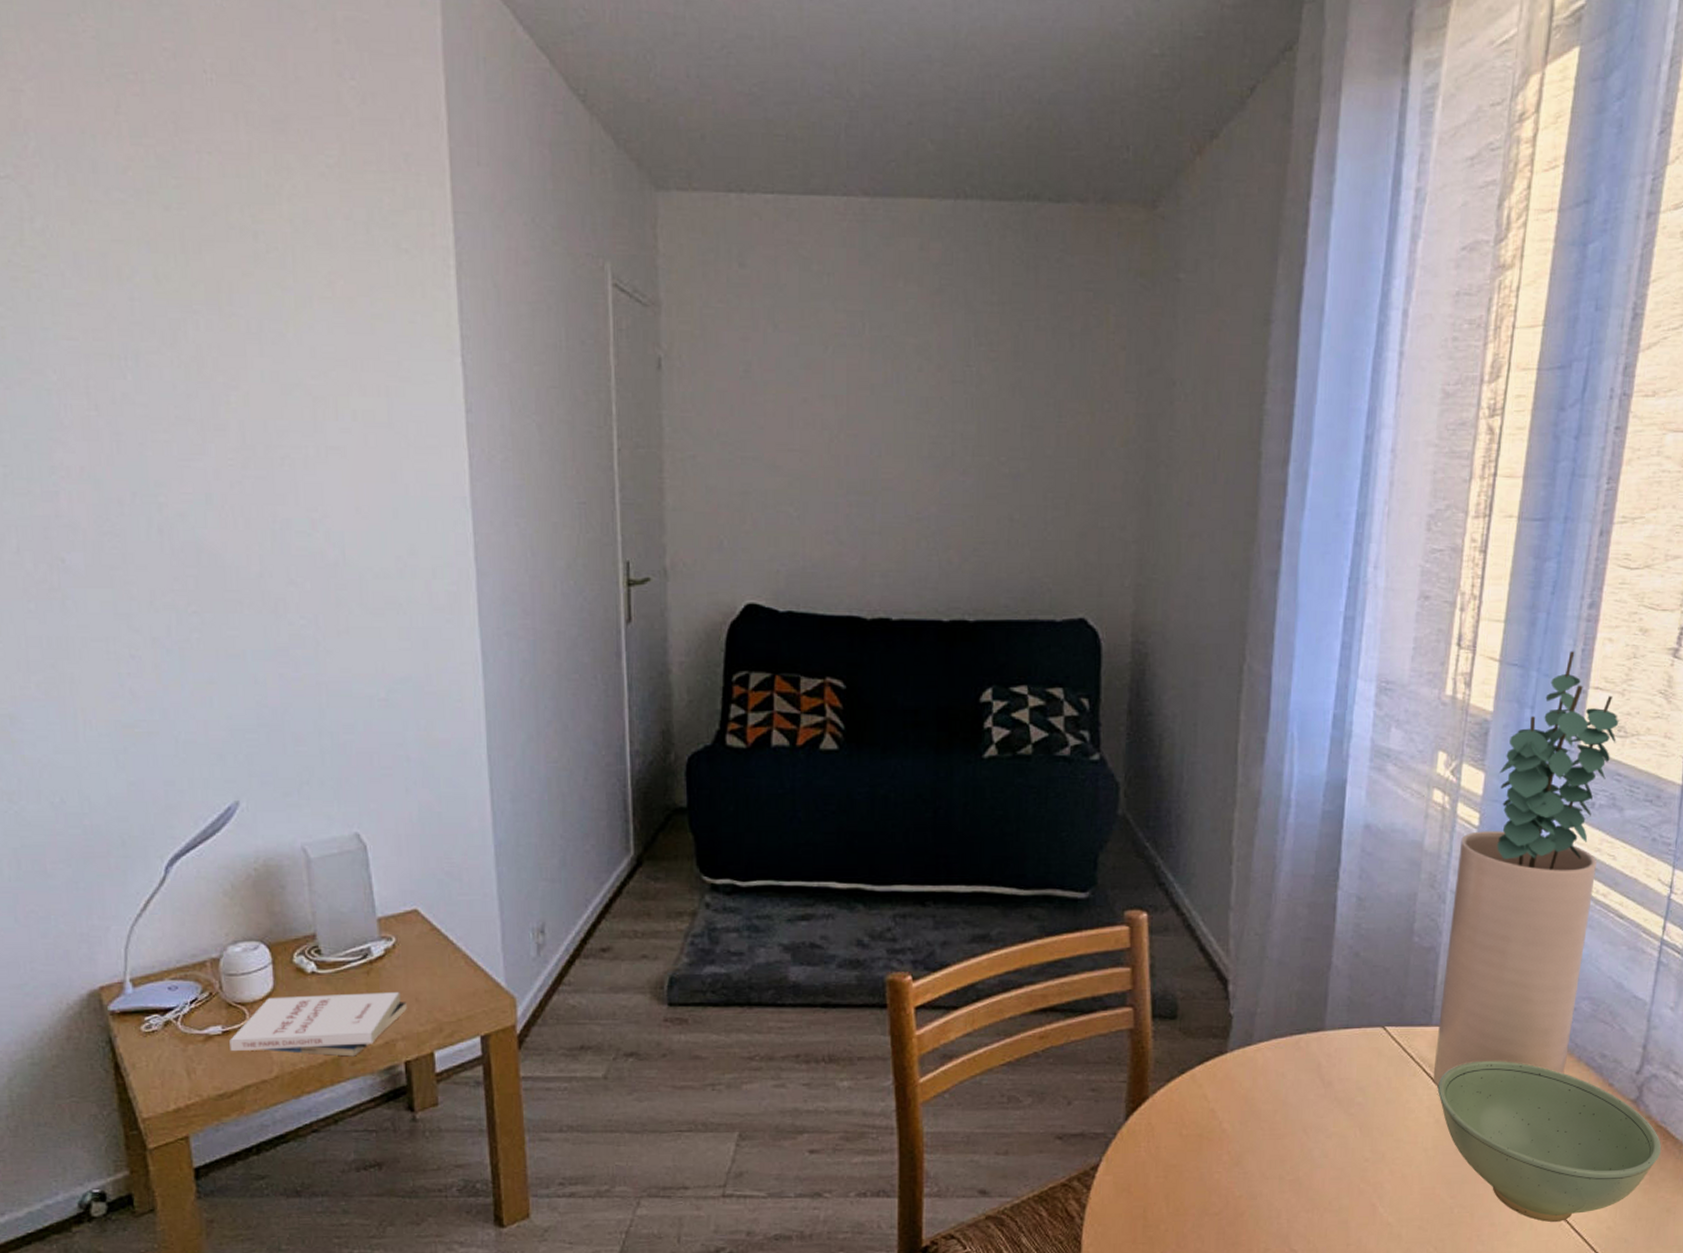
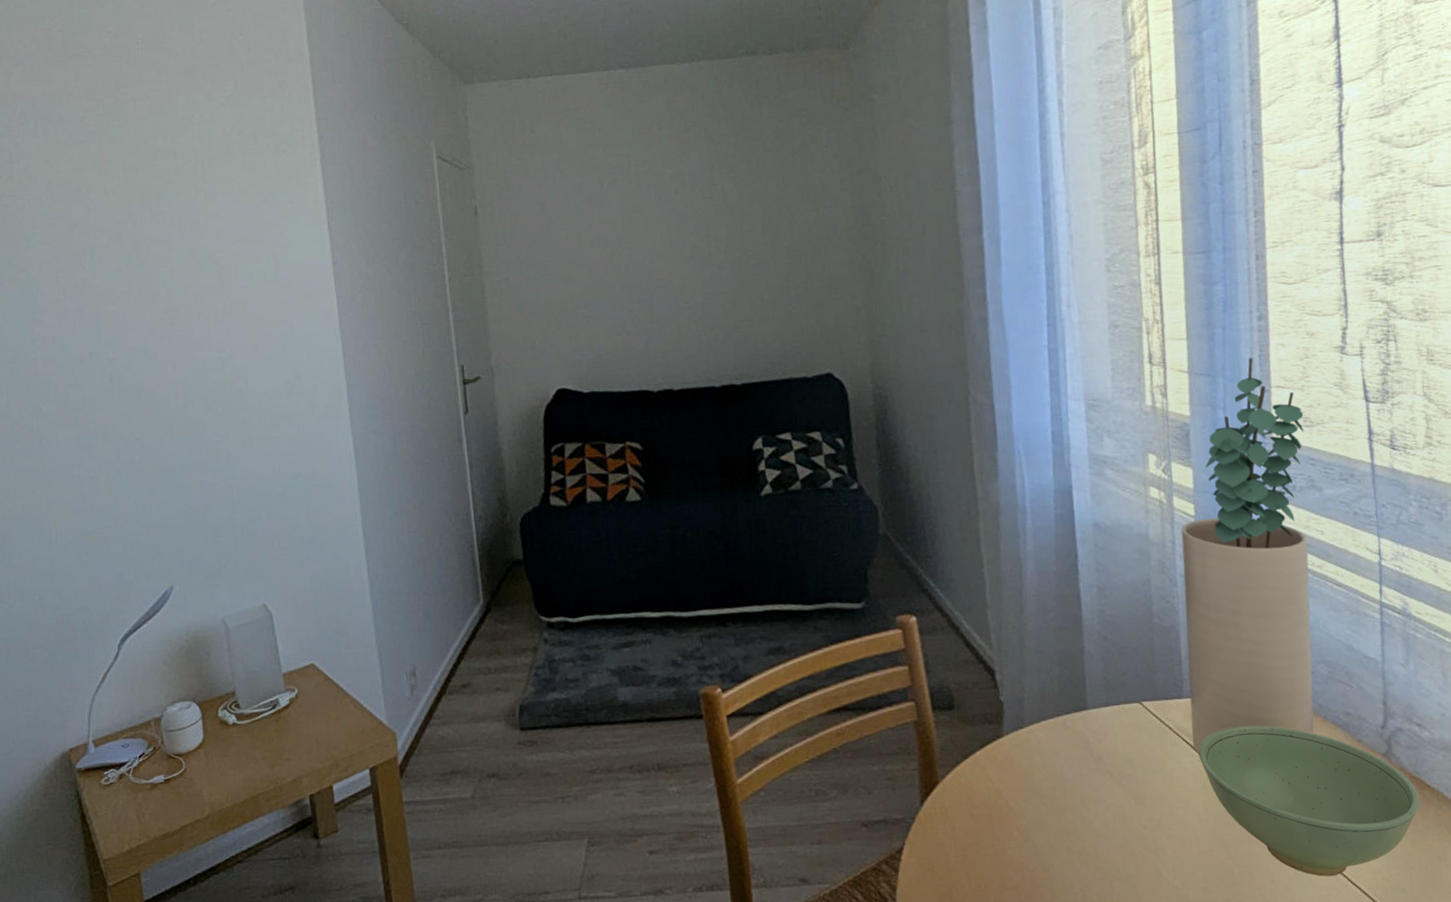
books: present [229,992,407,1057] -> none [170,735,309,797]

